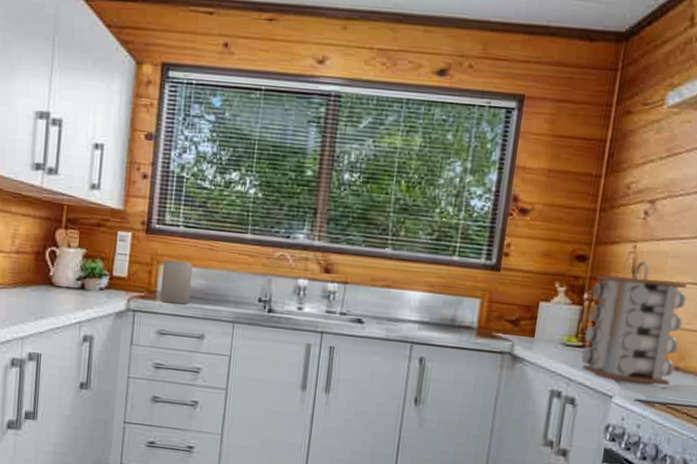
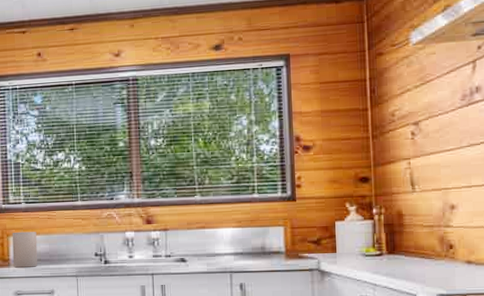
spice rack: present [581,260,687,386] -> none [379,174,466,281]

